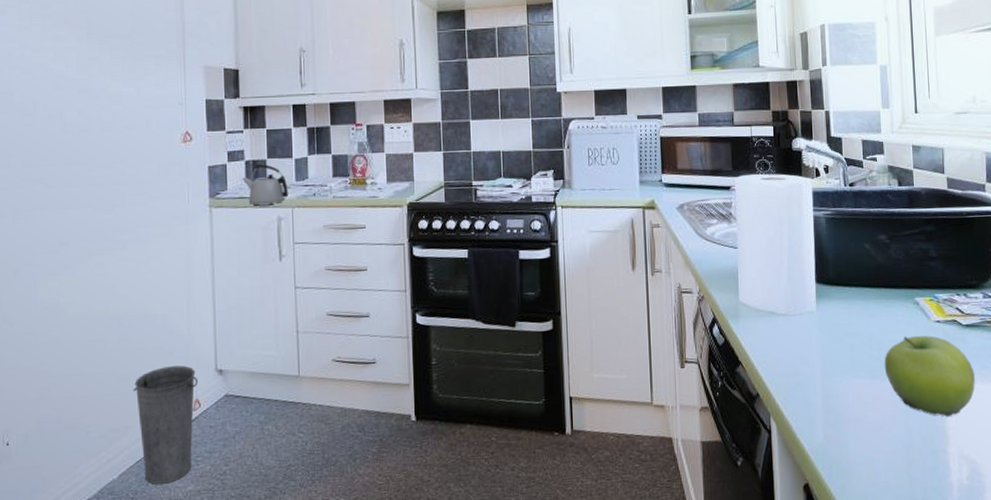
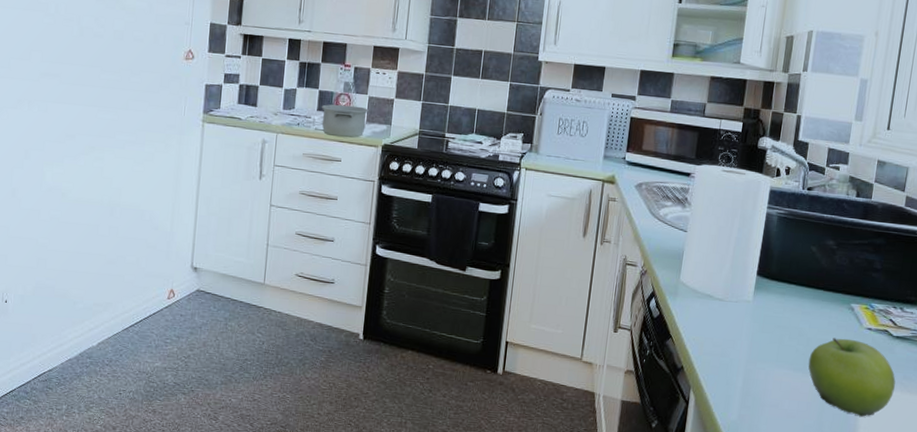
bucket: present [133,365,199,484] -> none [117,257,175,357]
kettle: present [242,163,289,206] -> none [234,88,276,128]
cooking pot: none [336,166,388,203] -> present [321,104,369,138]

